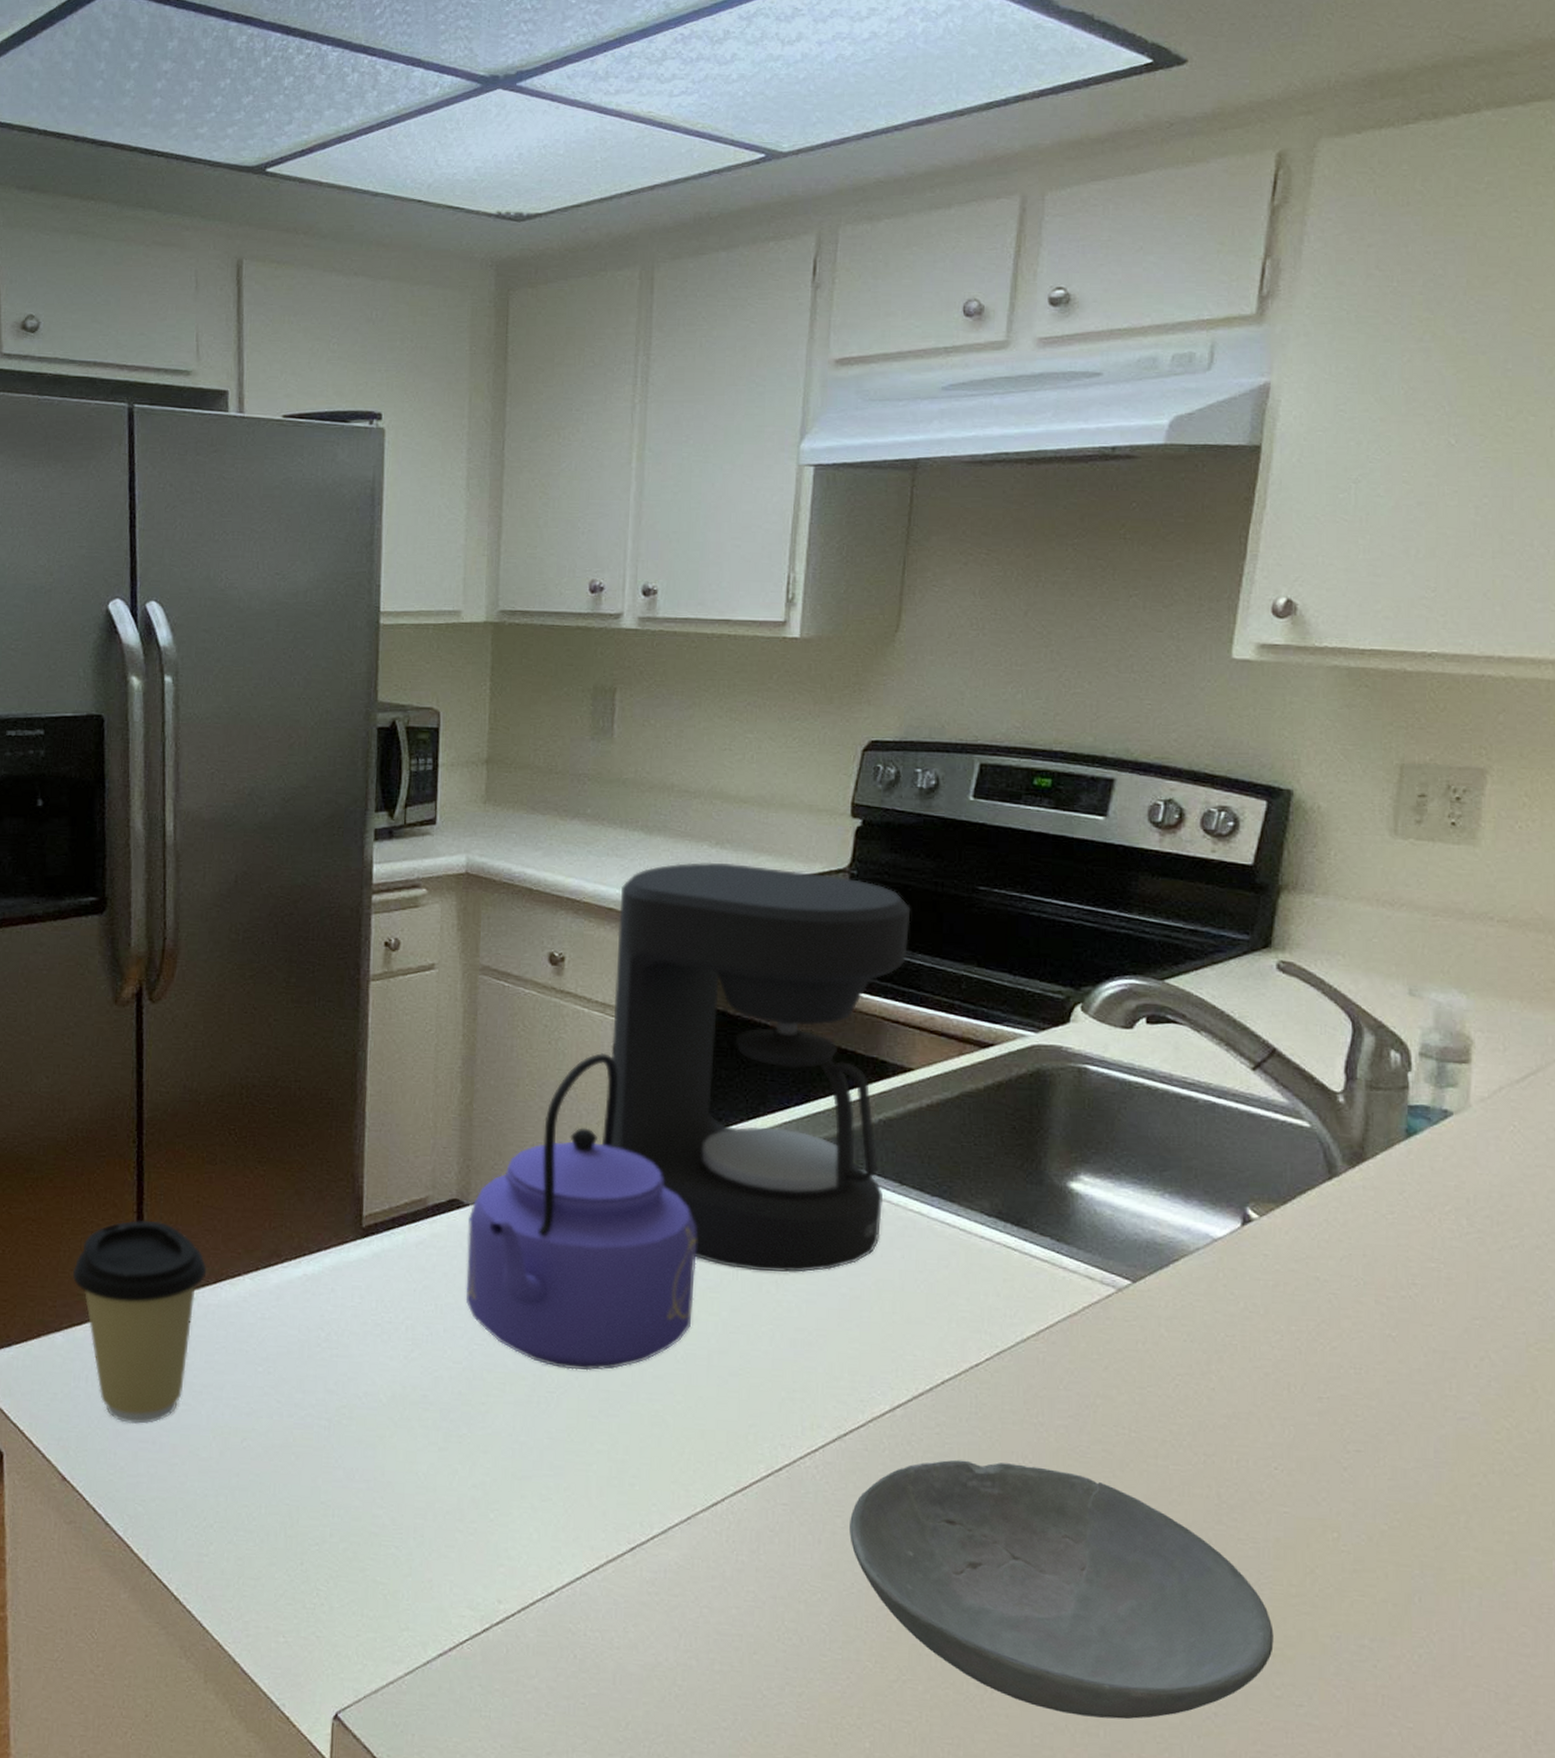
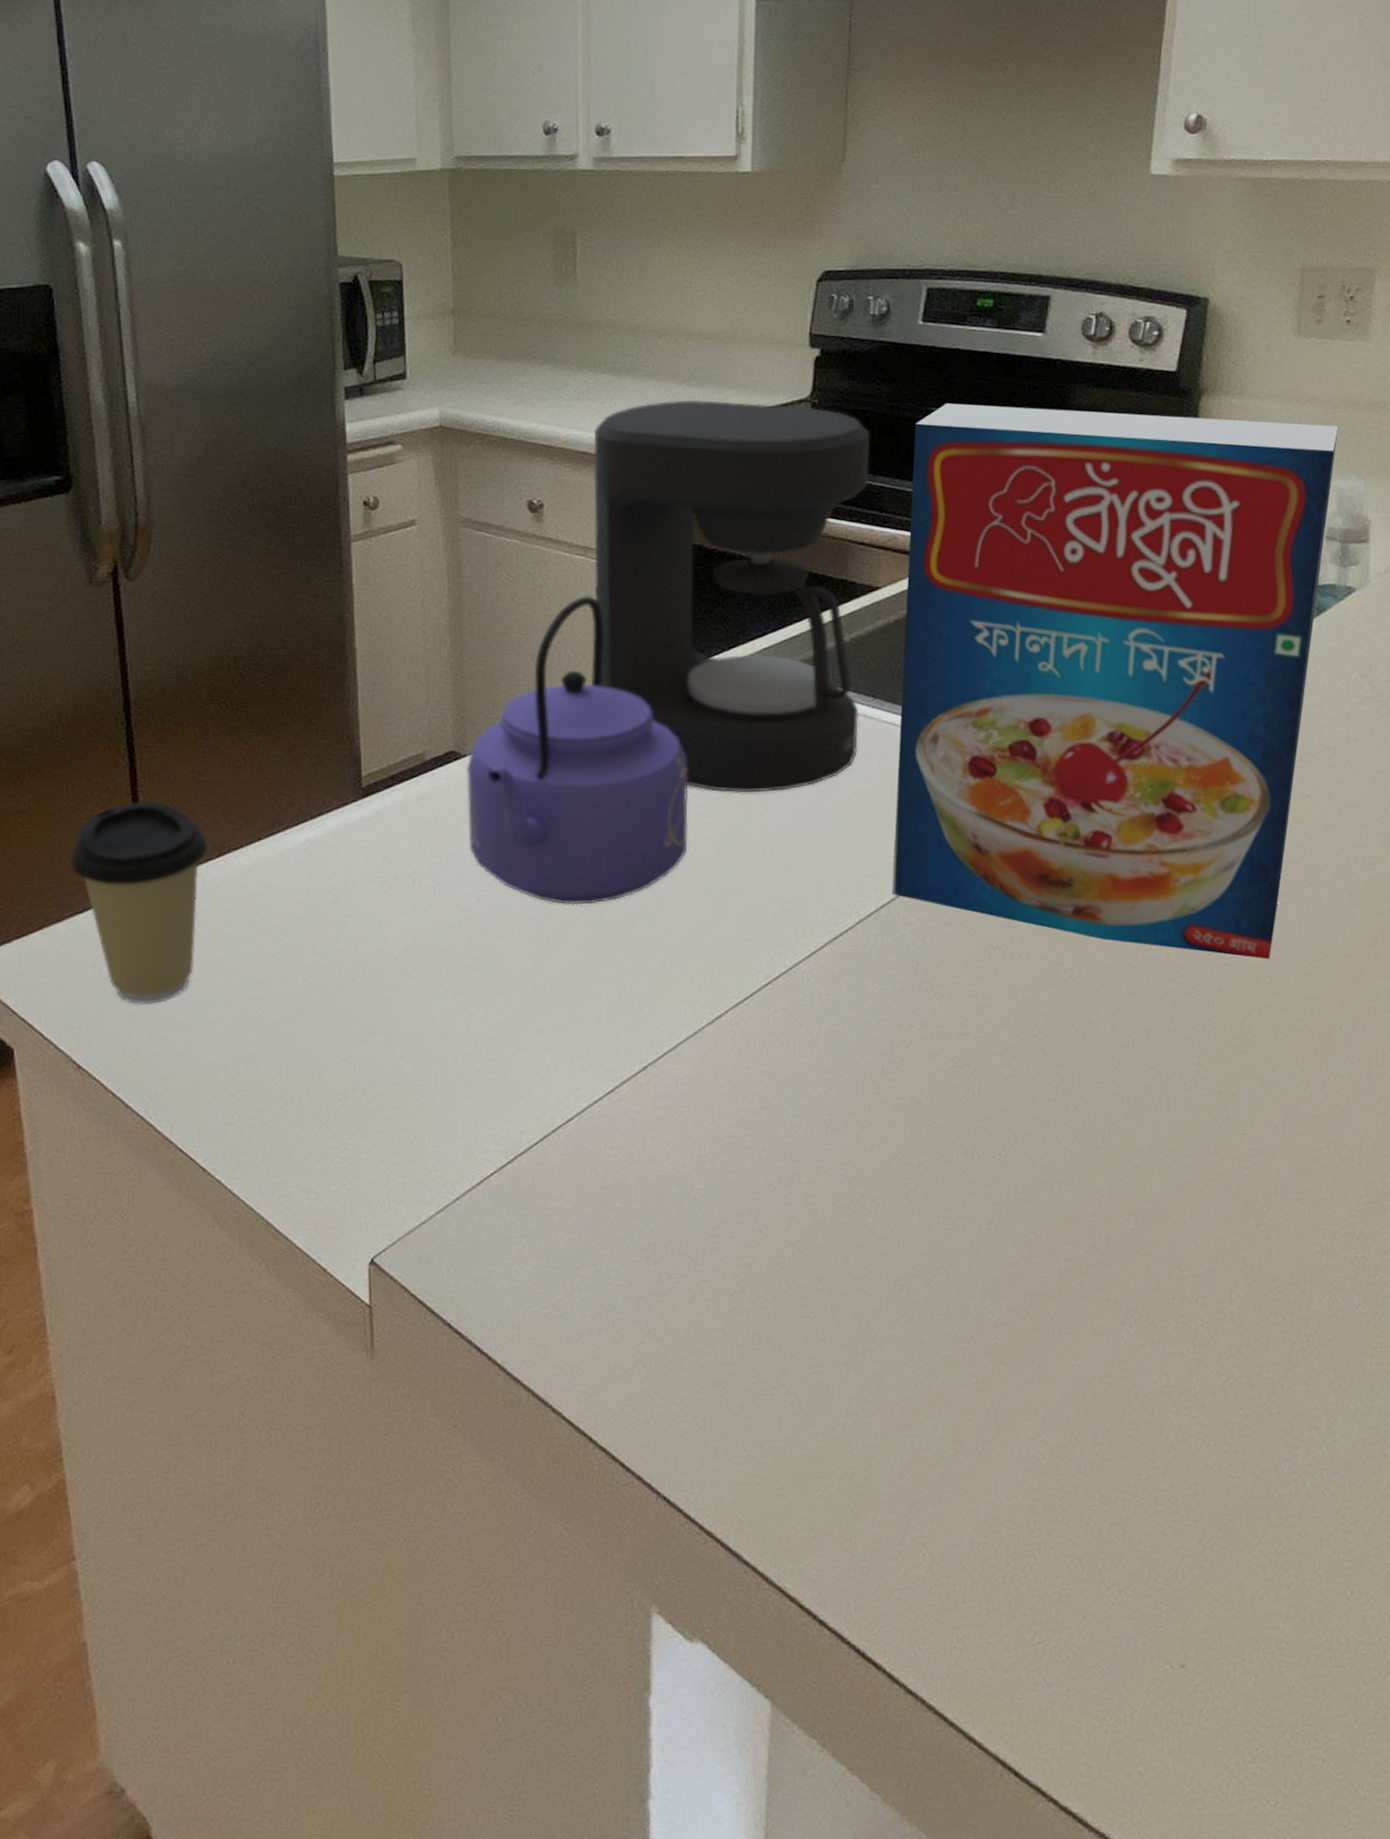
bowl: present [850,1460,1274,1720] -> none [844,948,1220,1168]
cereal box: none [909,883,1439,1513] -> present [891,403,1339,959]

